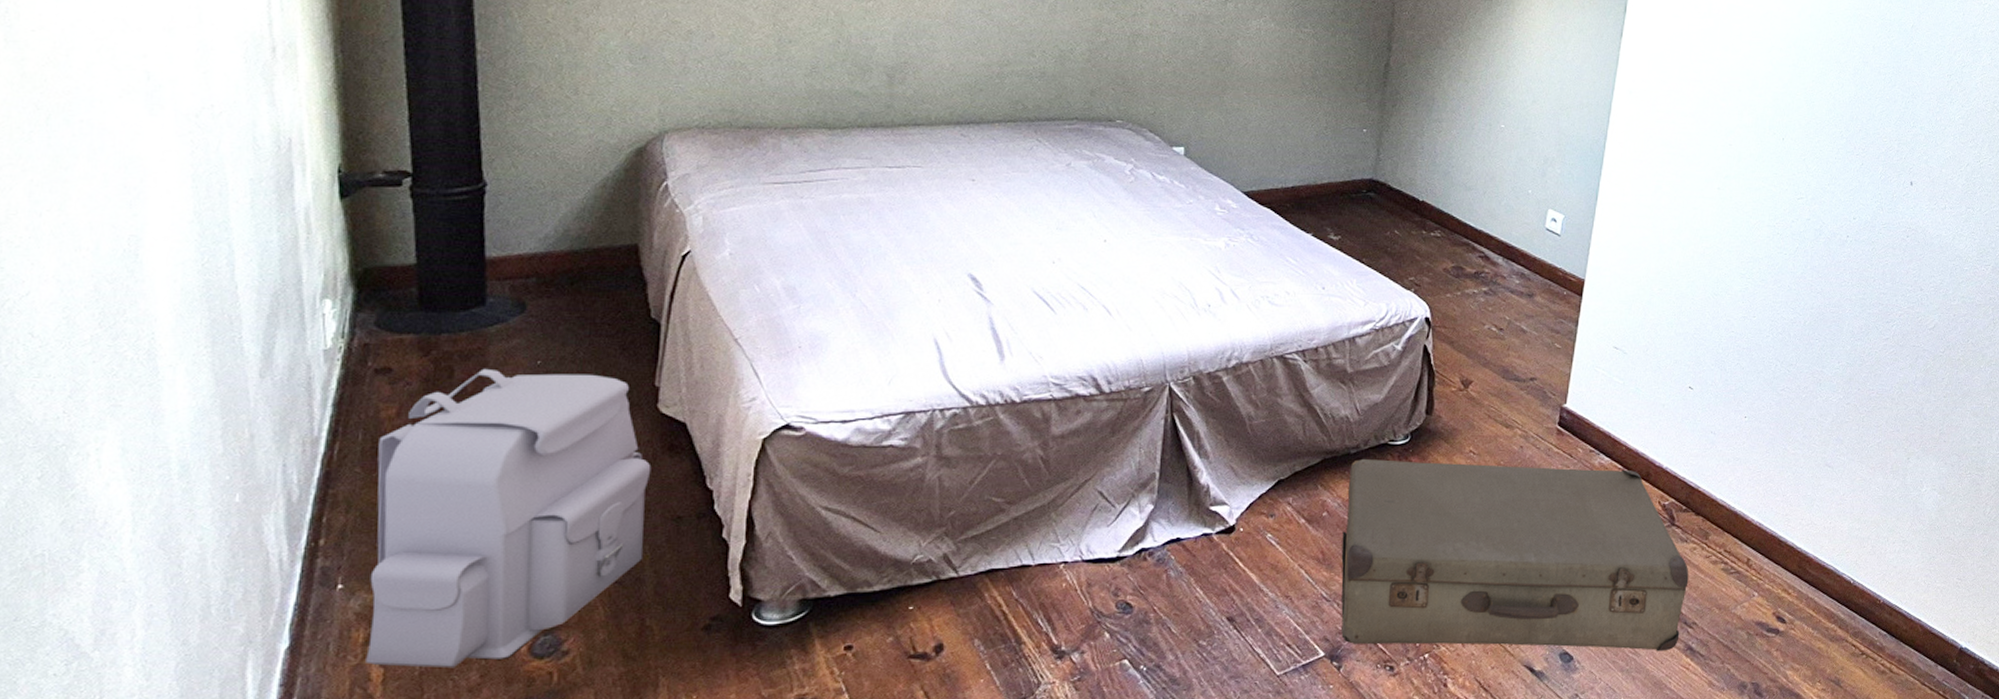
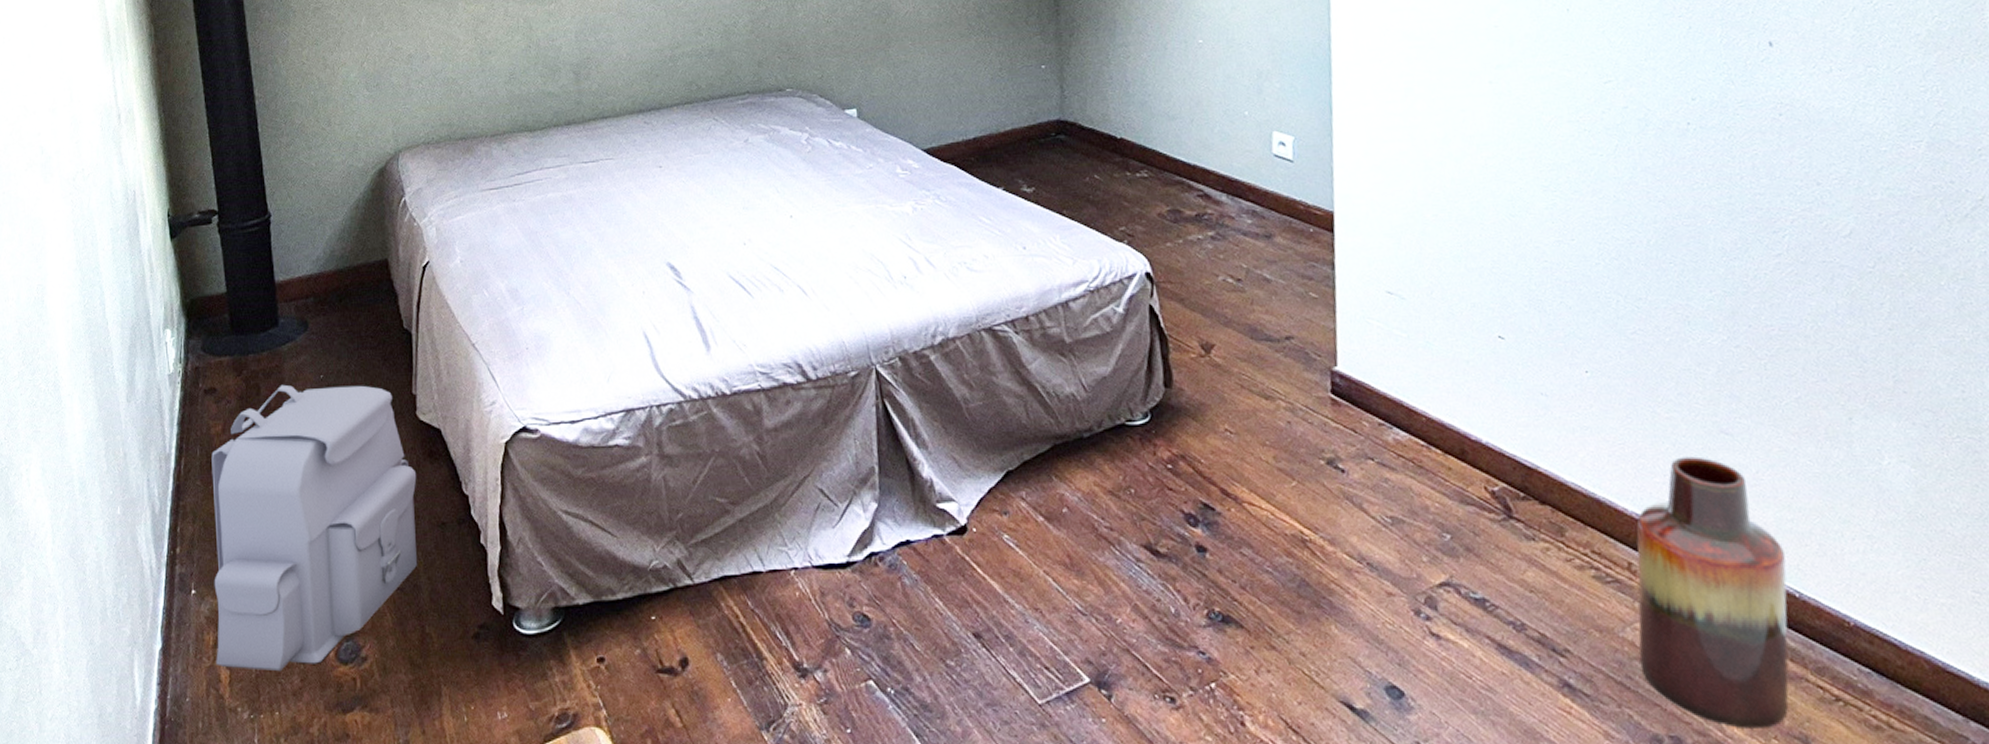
suitcase: present [1341,458,1689,652] -> none [1085,442,1549,688]
vase: none [1742,482,1850,676] -> present [1636,456,1789,728]

